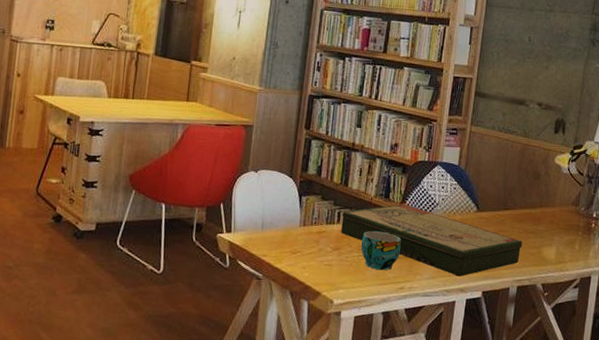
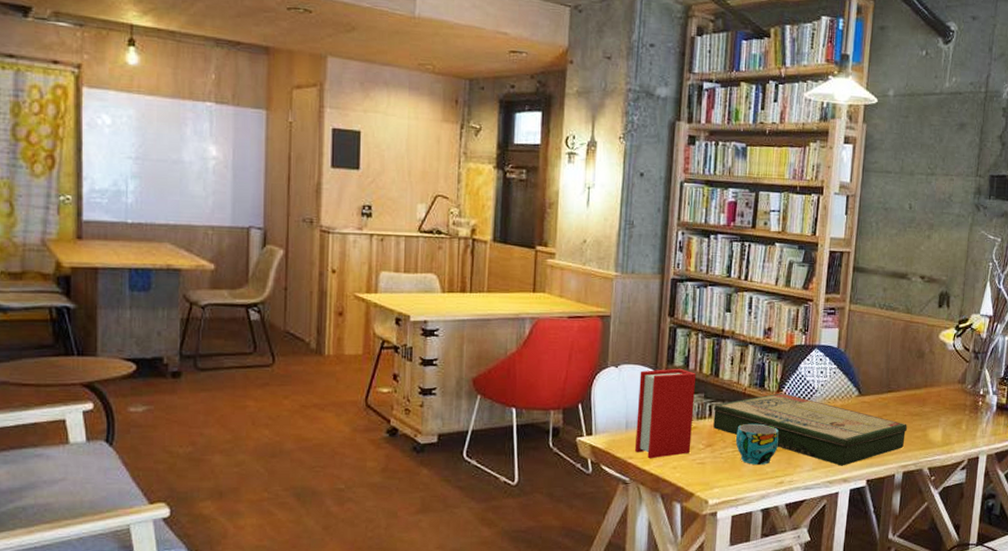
book: none [269,176,328,258] -> present [635,368,697,459]

